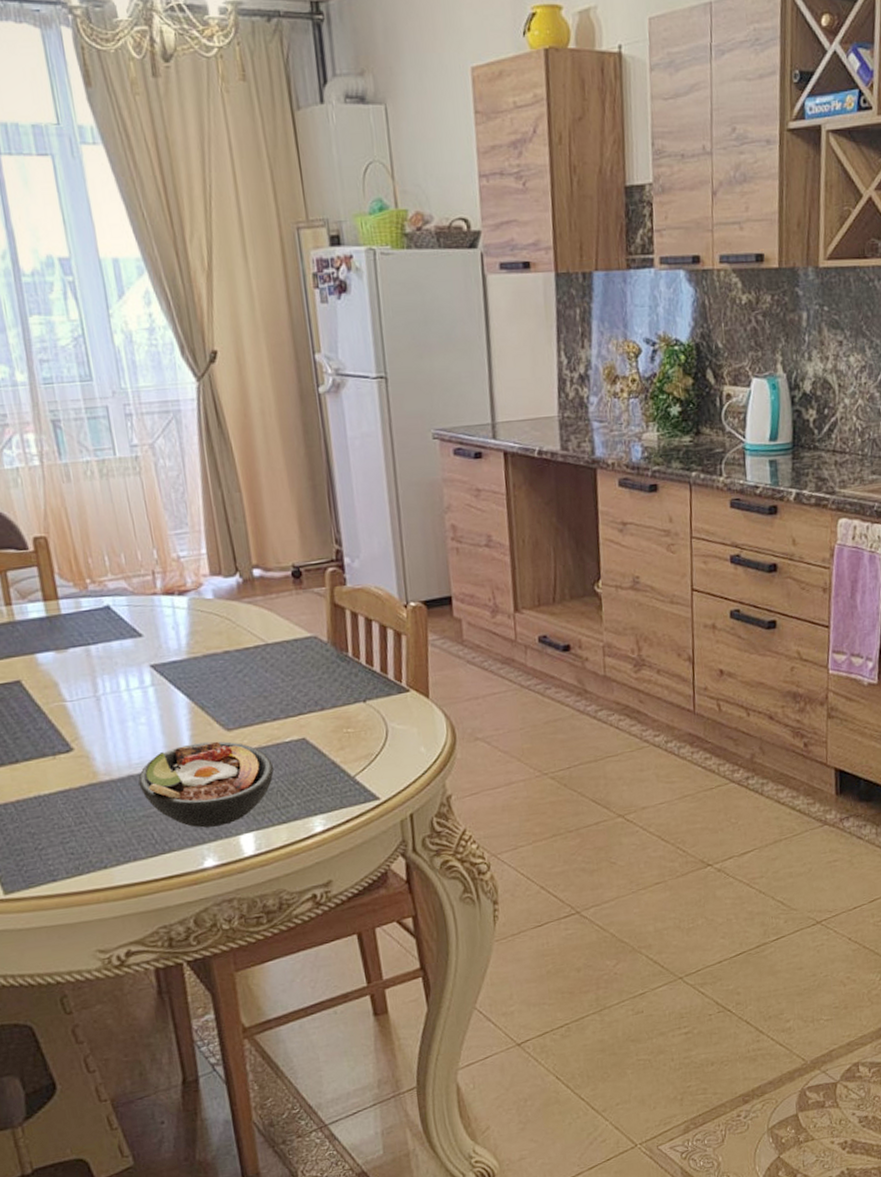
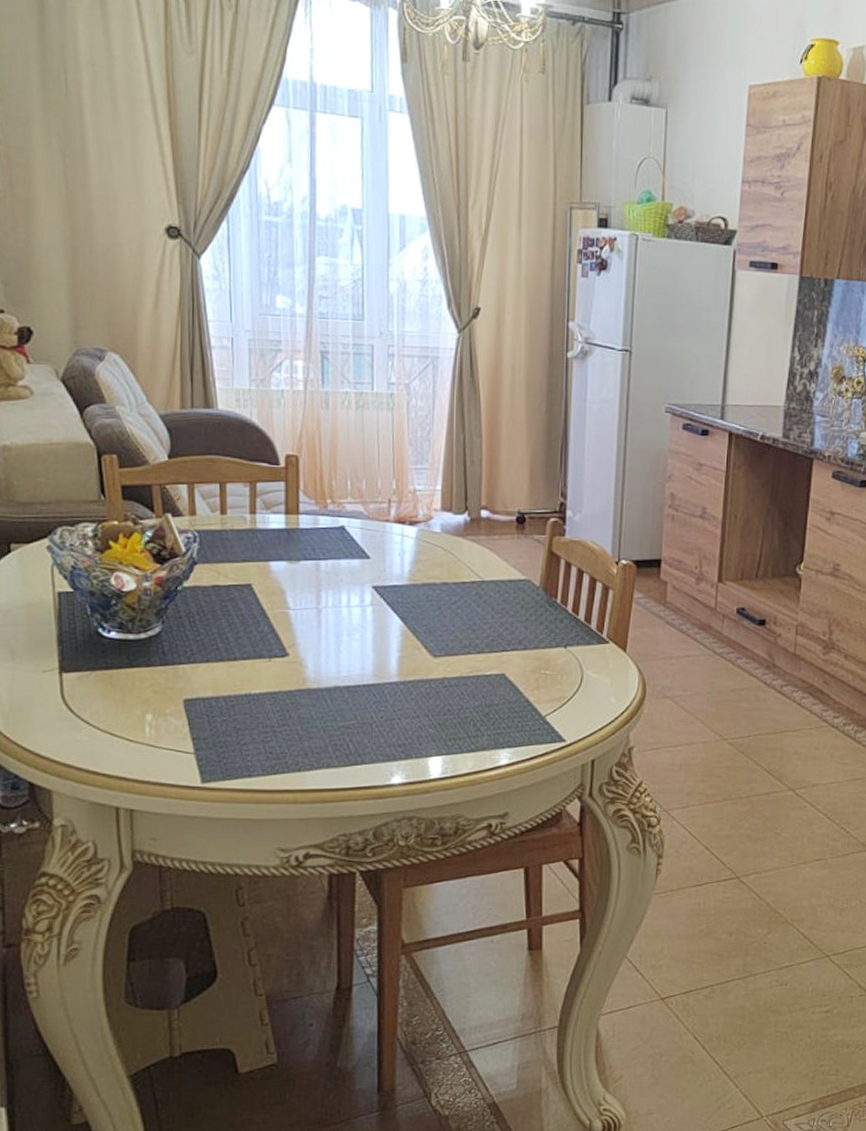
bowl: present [138,741,275,828] -> none [343,665,472,746]

